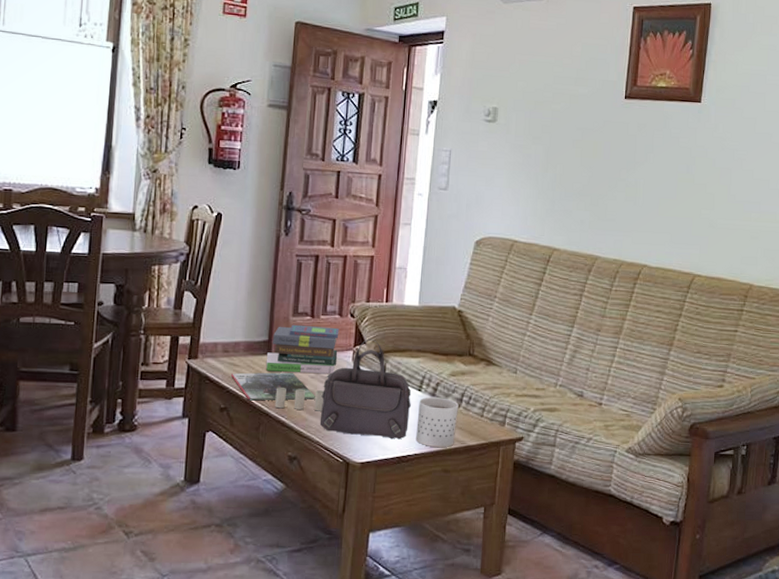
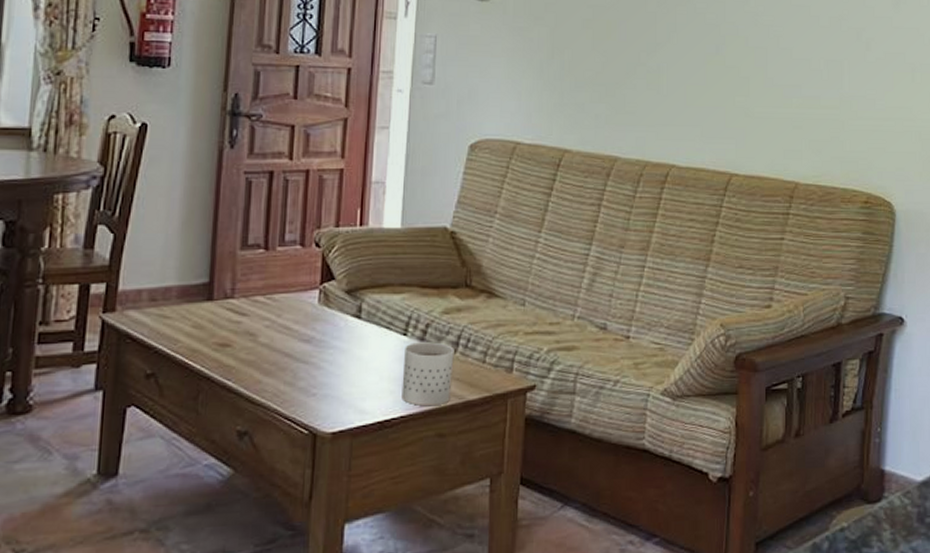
magazine: present [230,372,315,401] -> none [159,323,272,362]
books: present [266,324,339,374] -> none [206,260,301,322]
toilet paper roll: present [275,388,324,411] -> none [218,342,282,370]
handbag: present [319,338,412,440] -> none [277,272,395,400]

